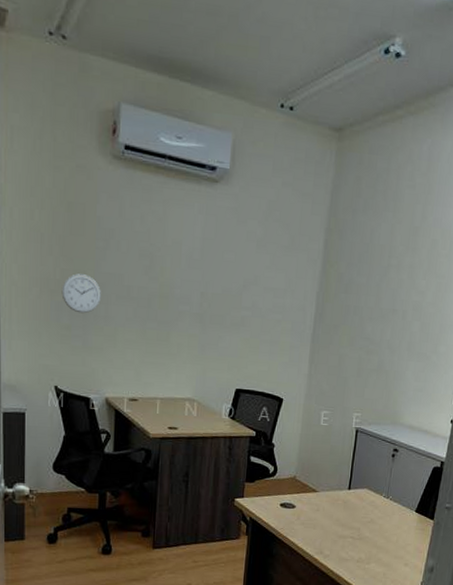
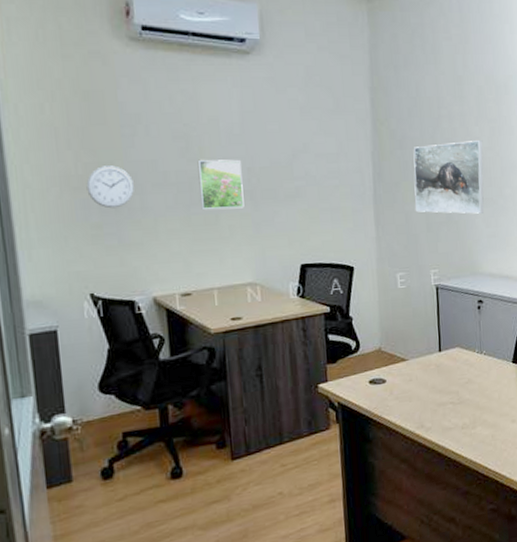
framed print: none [156,278,196,330] -> present [197,159,244,209]
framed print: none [349,293,428,367] -> present [413,140,484,214]

